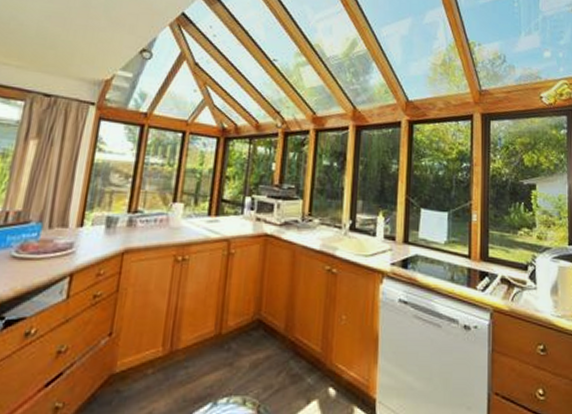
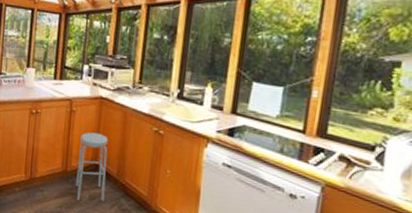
stool: none [233,279,274,374] -> present [76,132,109,202]

